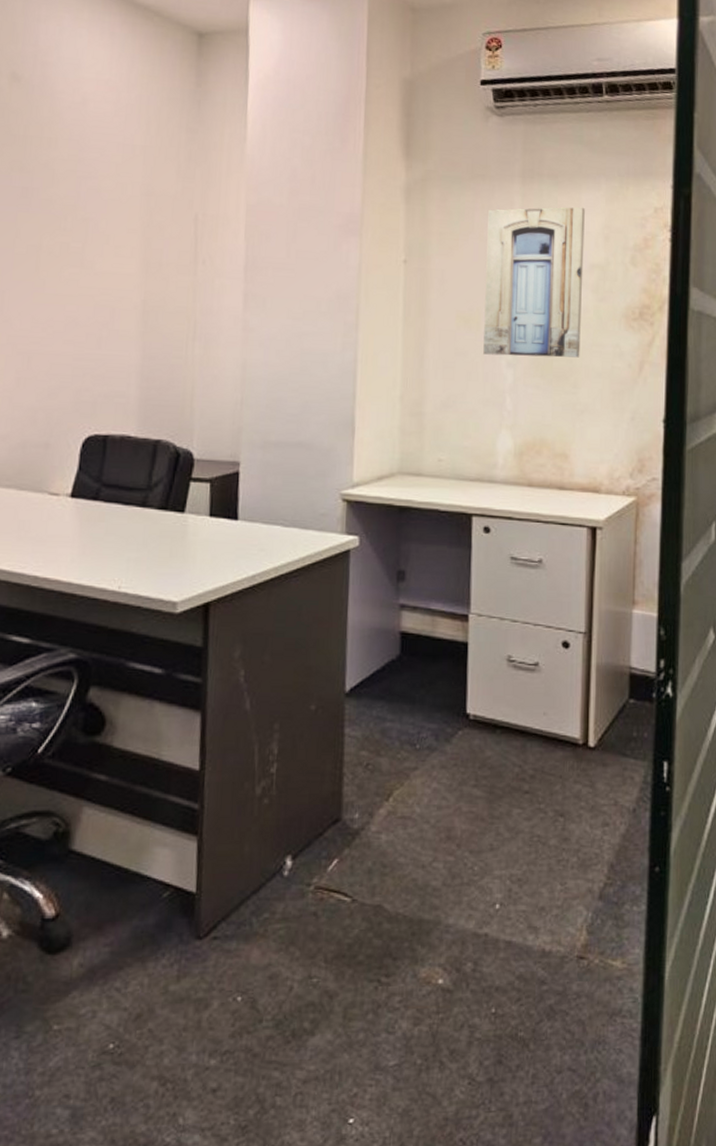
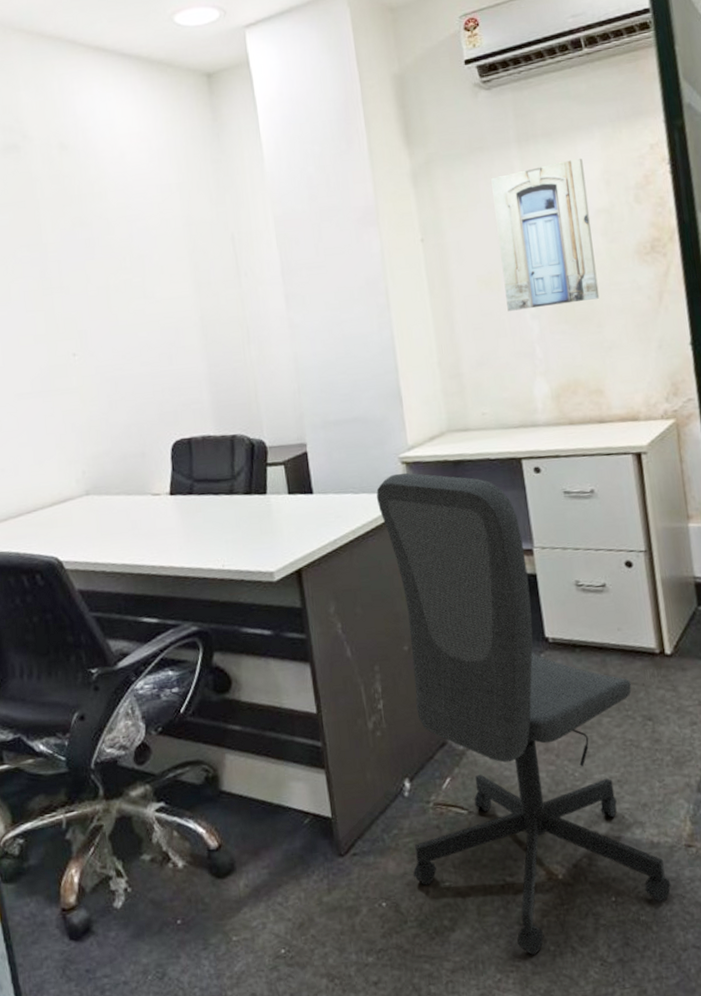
office chair: none [279,511,556,1068] -> present [376,472,671,955]

